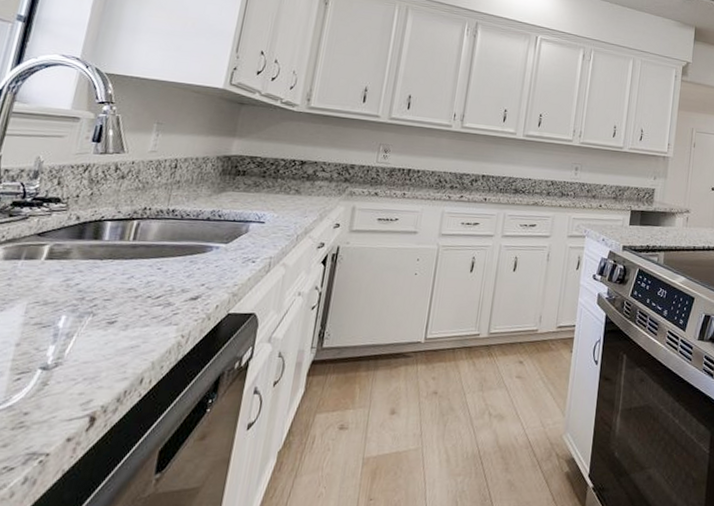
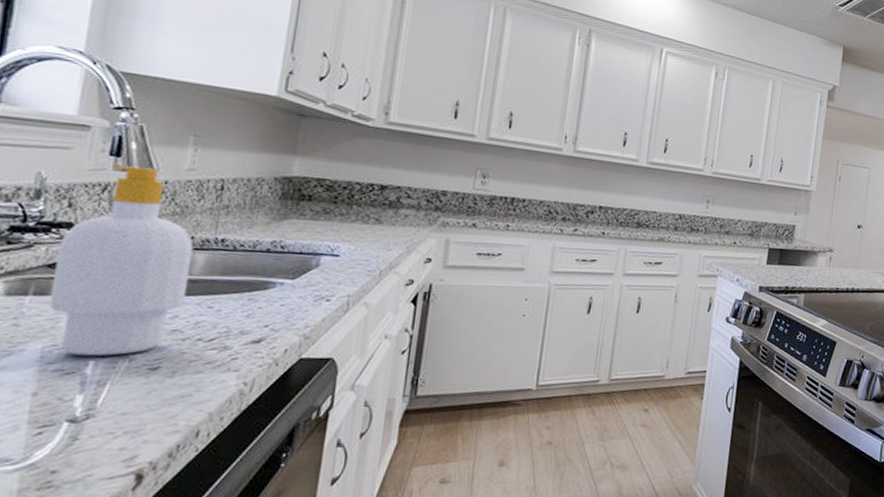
soap bottle: none [36,149,150,312] -> present [50,165,194,357]

